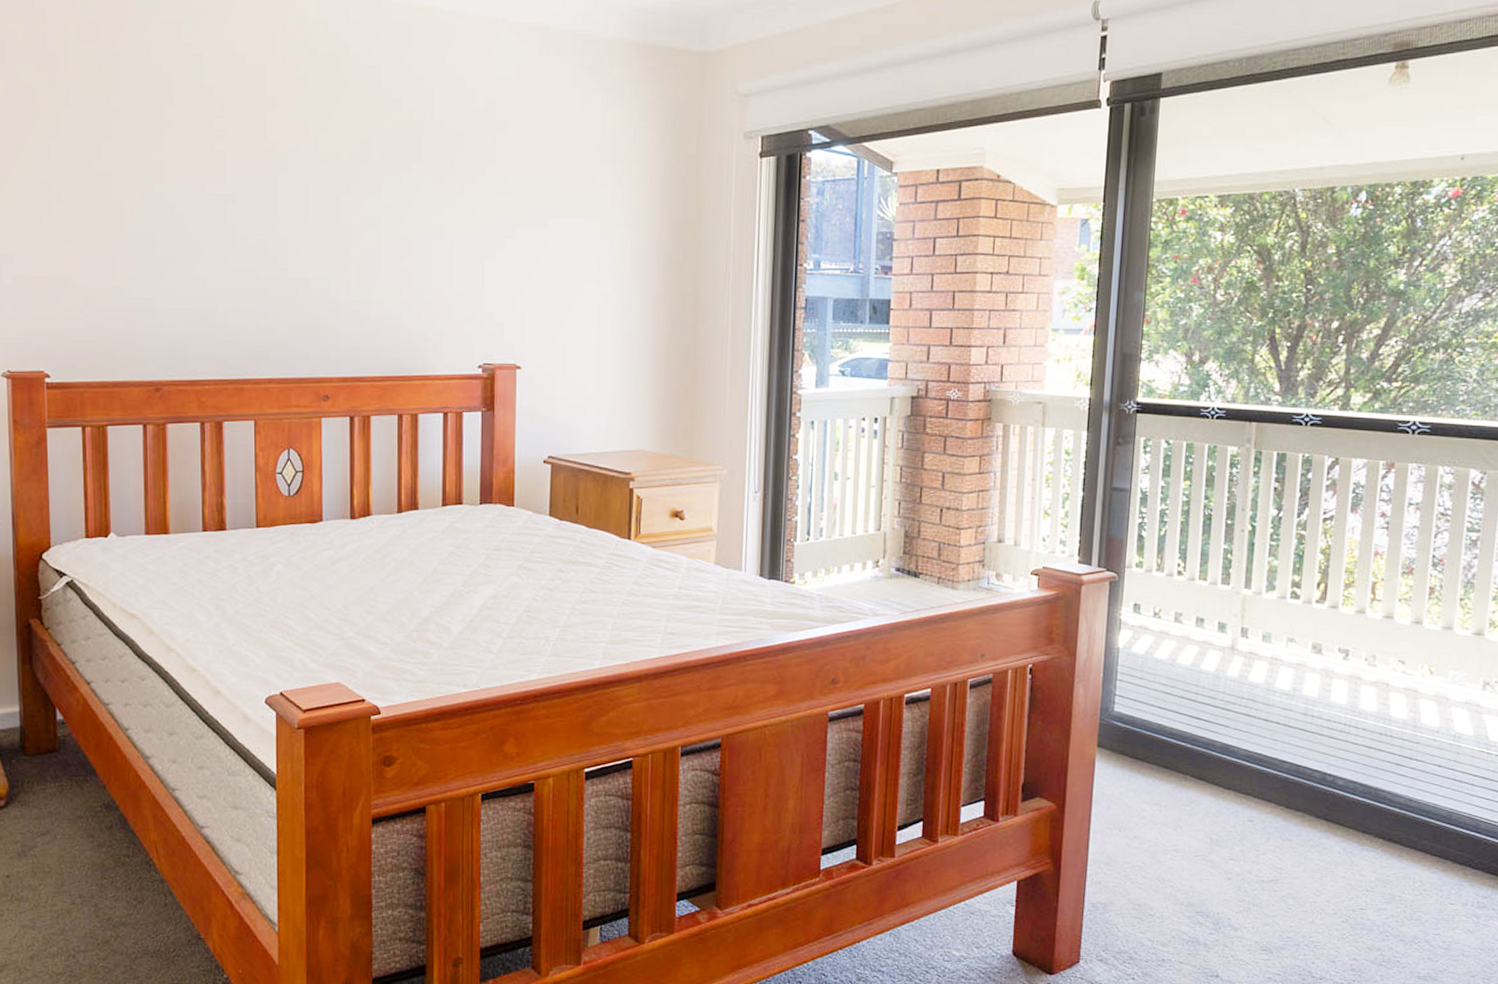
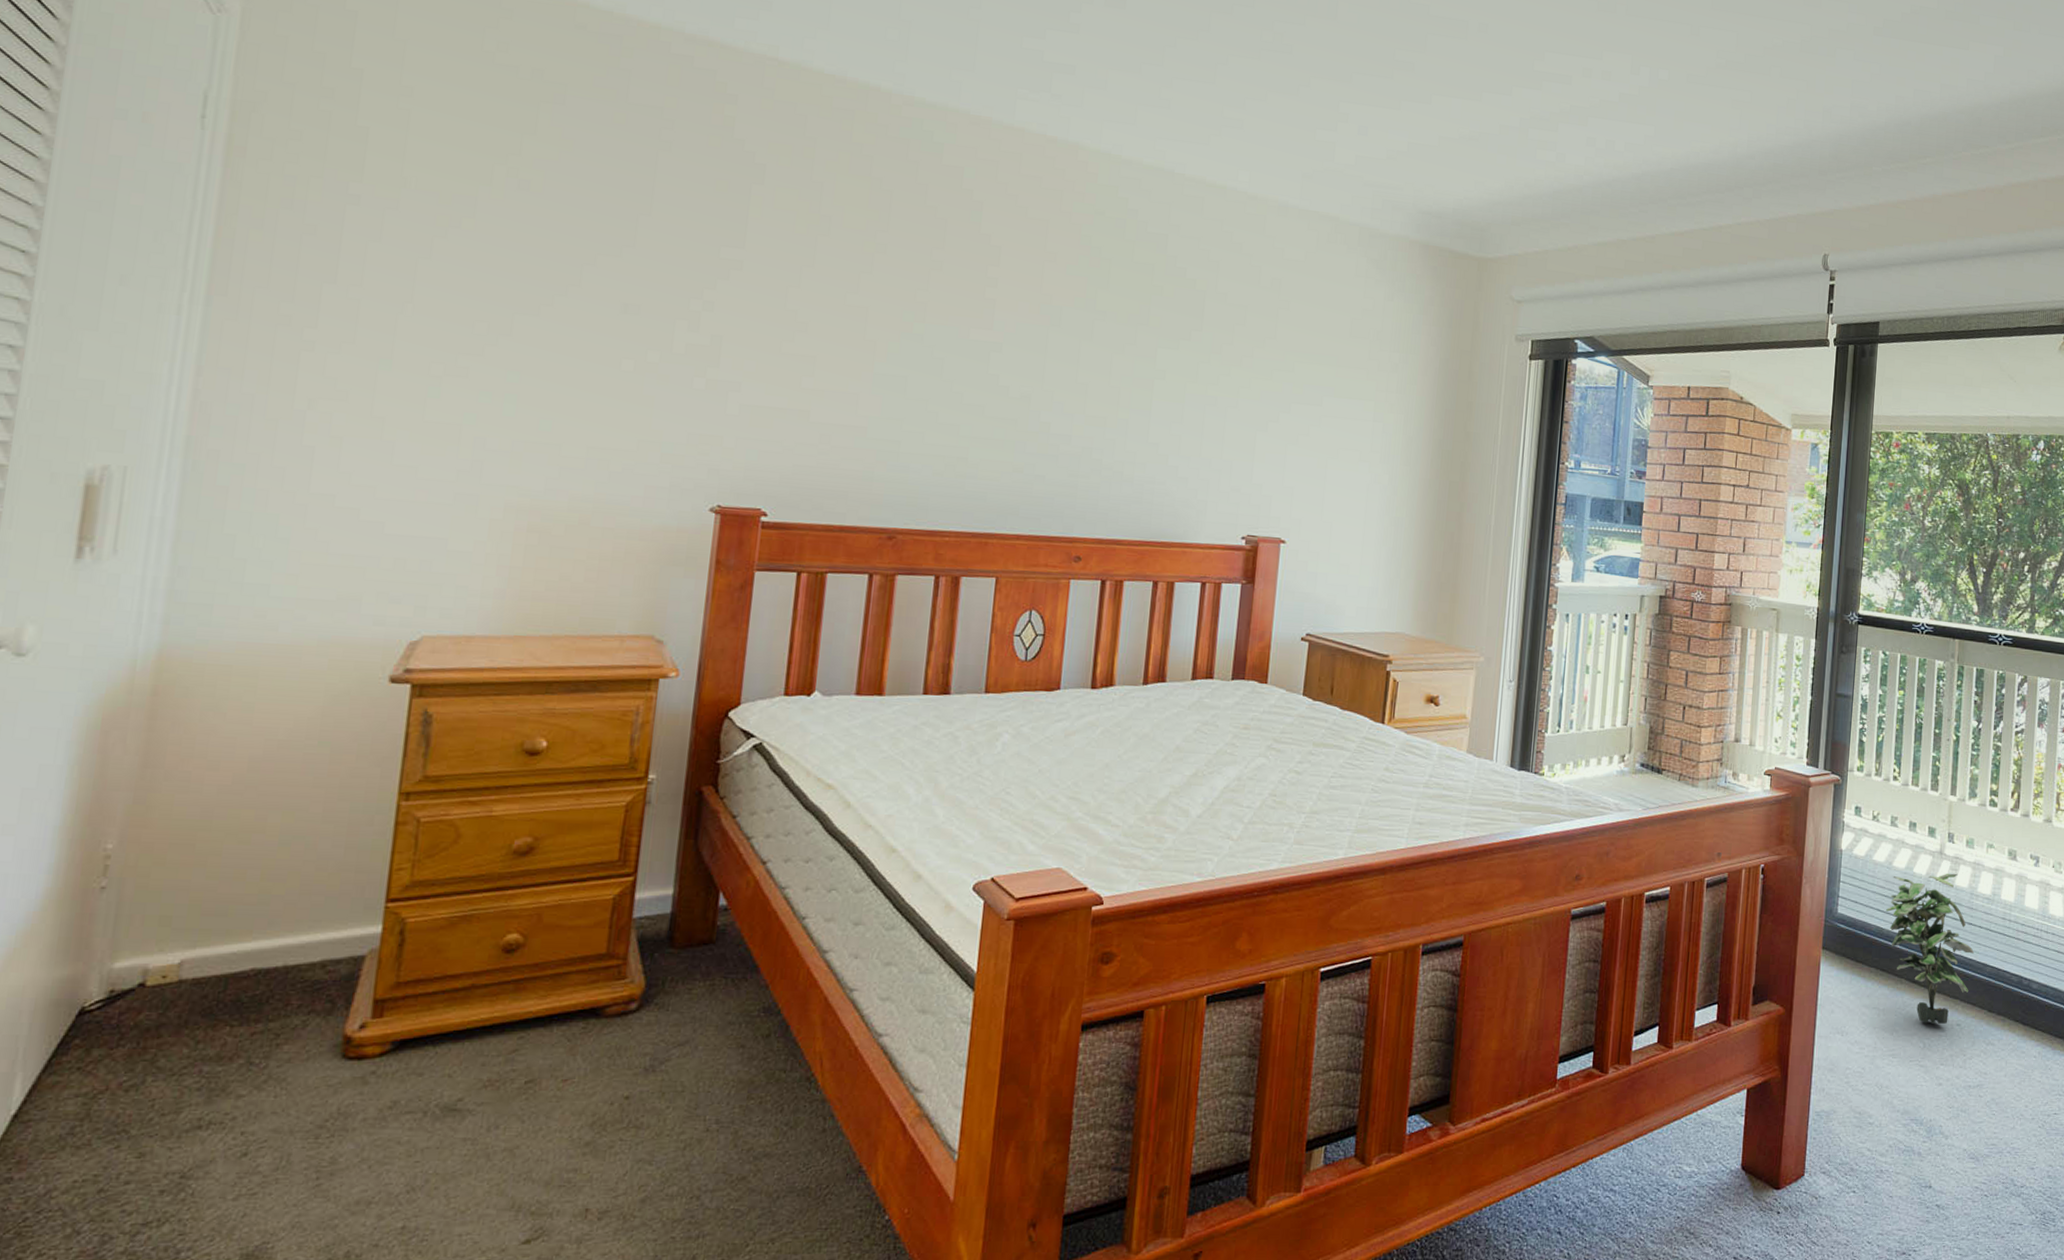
potted plant: none [1169,669,1271,820] -> present [1886,873,1975,1024]

